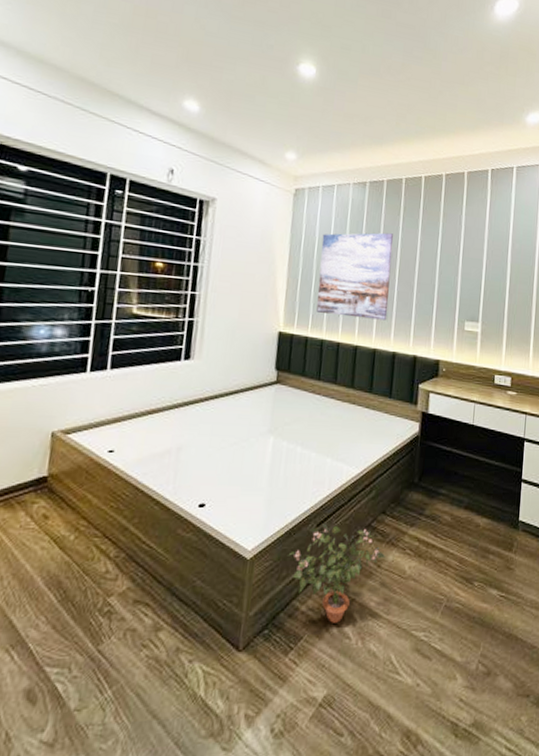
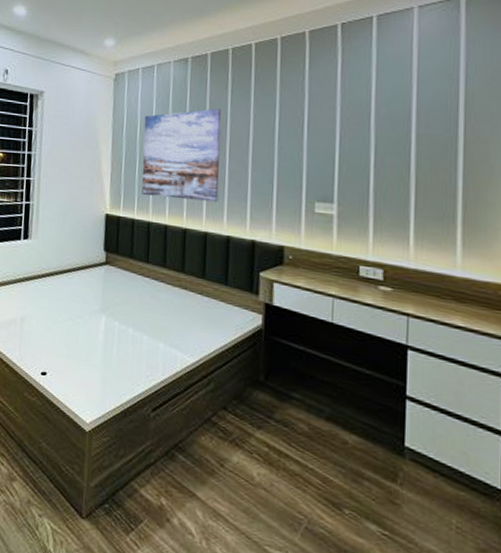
potted plant: present [288,523,386,623] -> none [124,409,230,516]

